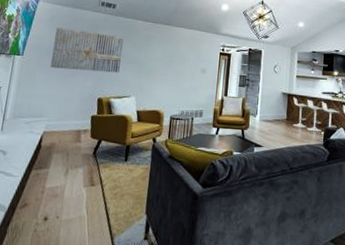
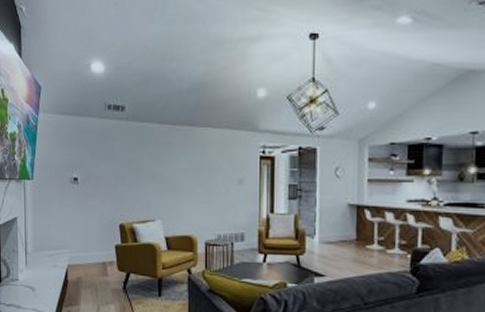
wall art: present [50,27,124,73] -> none [63,142,139,193]

